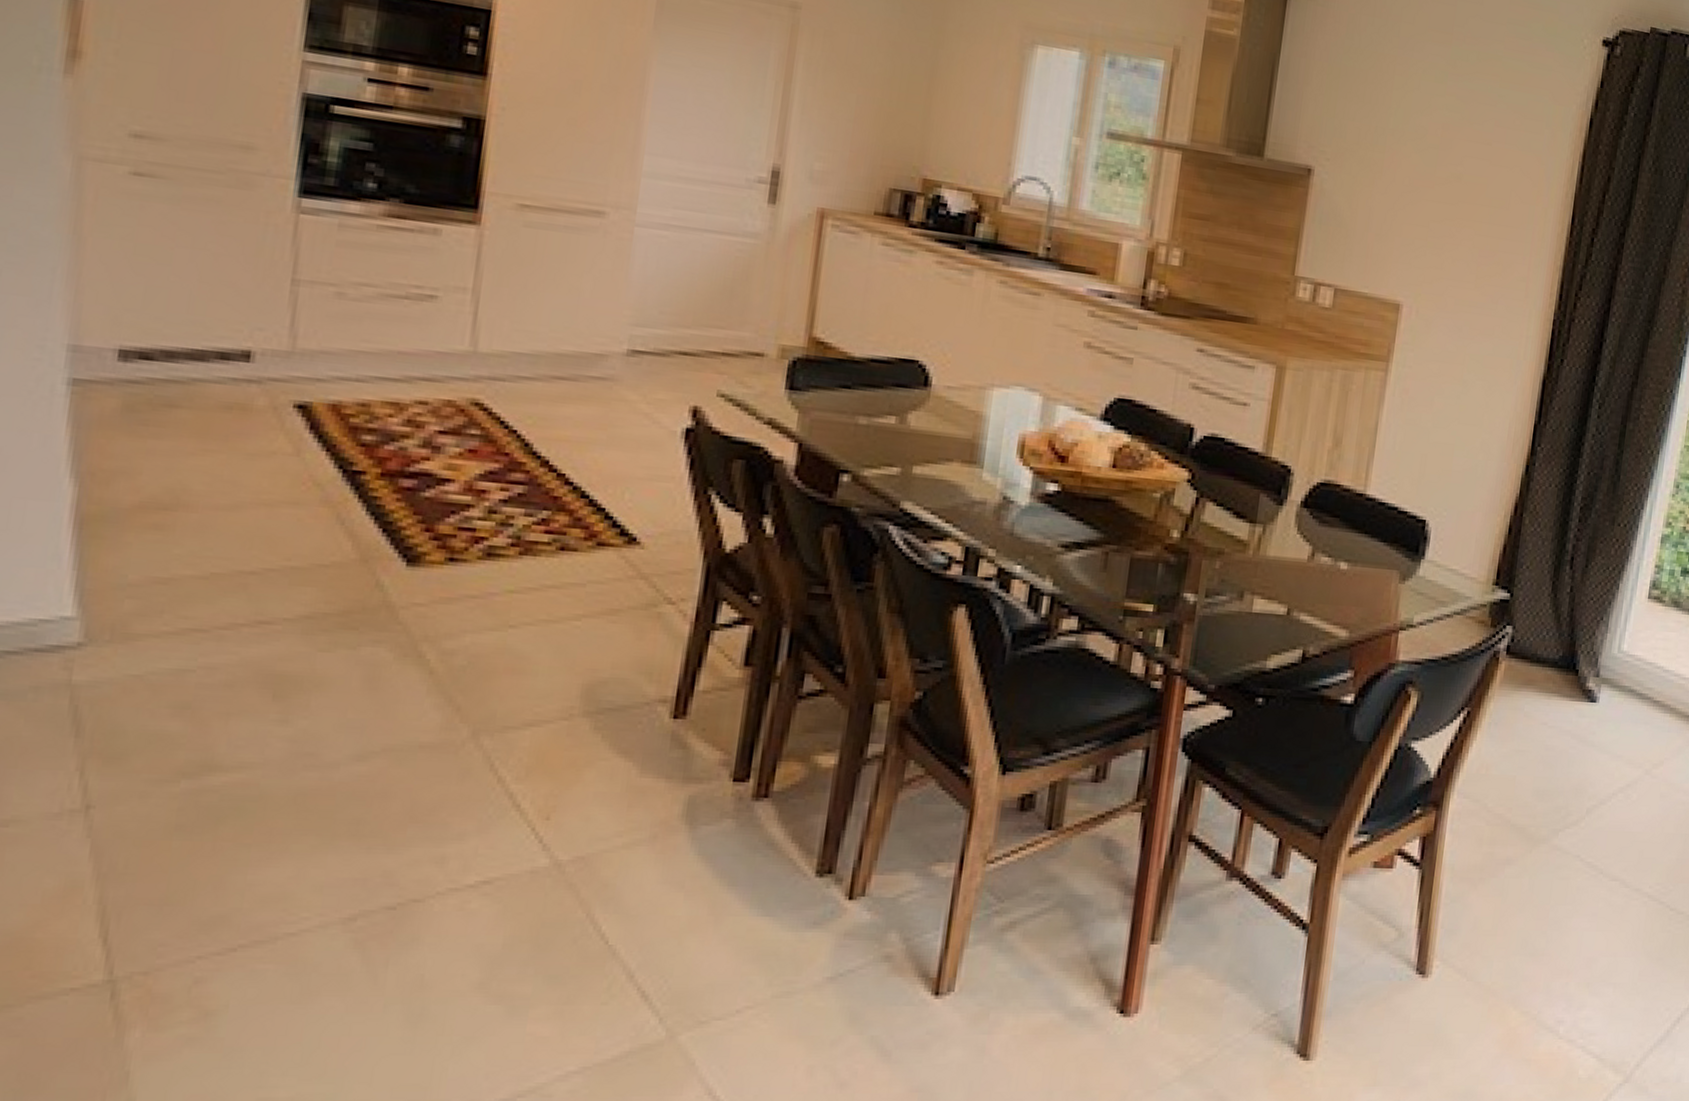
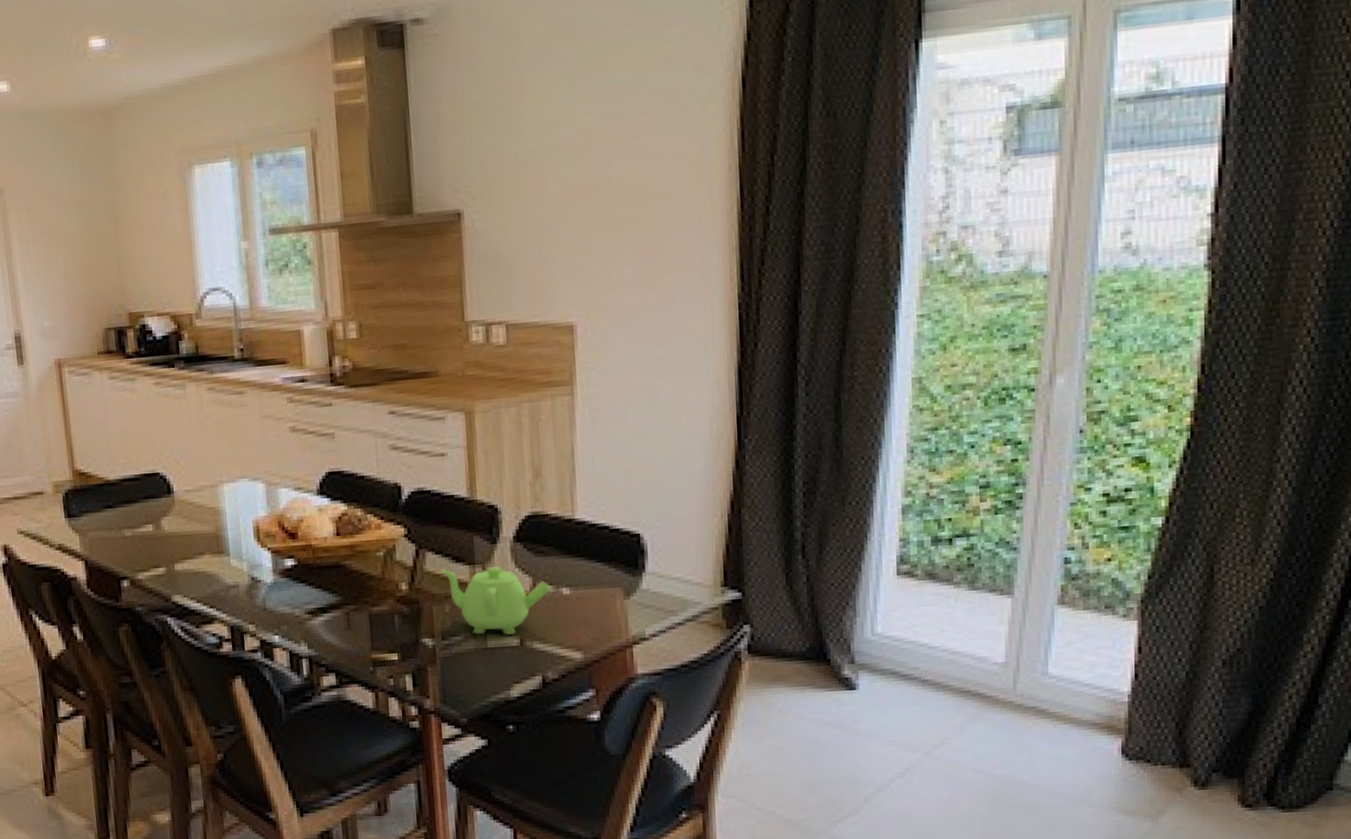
teapot: none [1218,522,1329,602] -> present [440,566,551,635]

